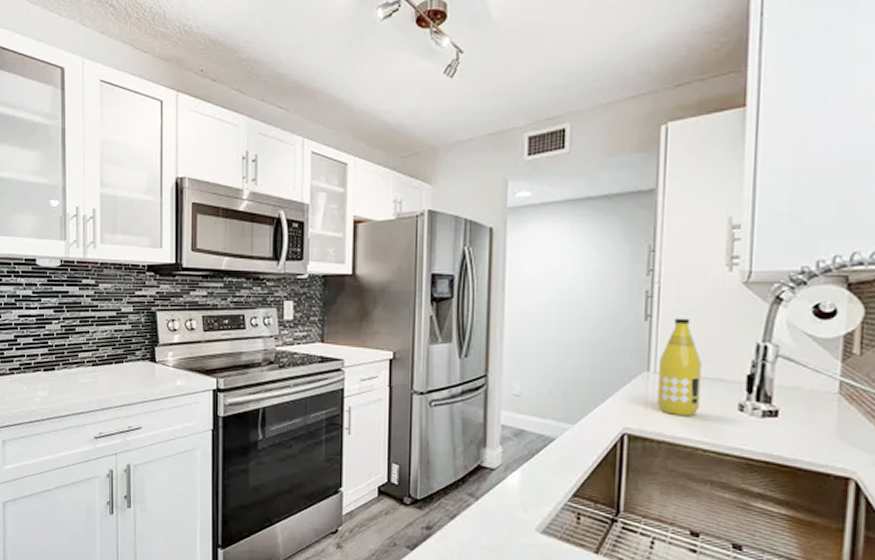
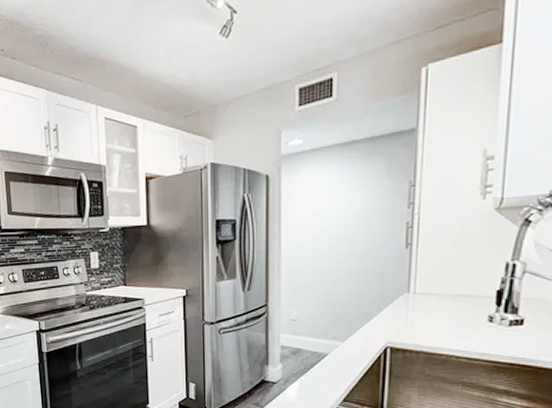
bottle: present [657,318,701,416] -> none [416,244,456,329]

